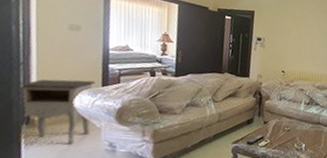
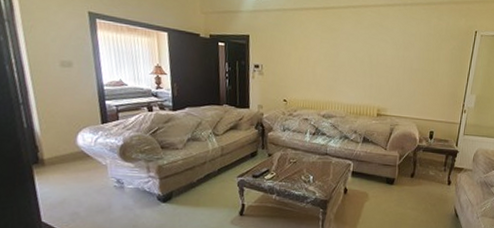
nightstand: present [18,79,96,145] -> none [22,118,97,183]

